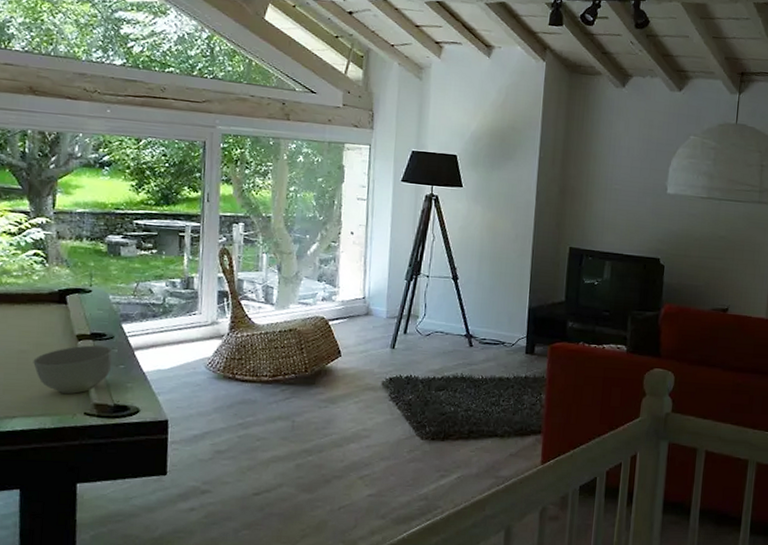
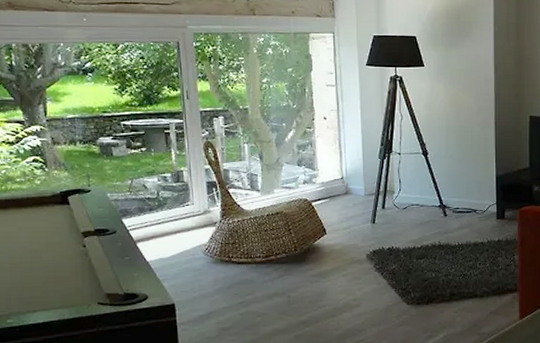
bowl: present [33,345,113,395] -> none [45,241,118,287]

